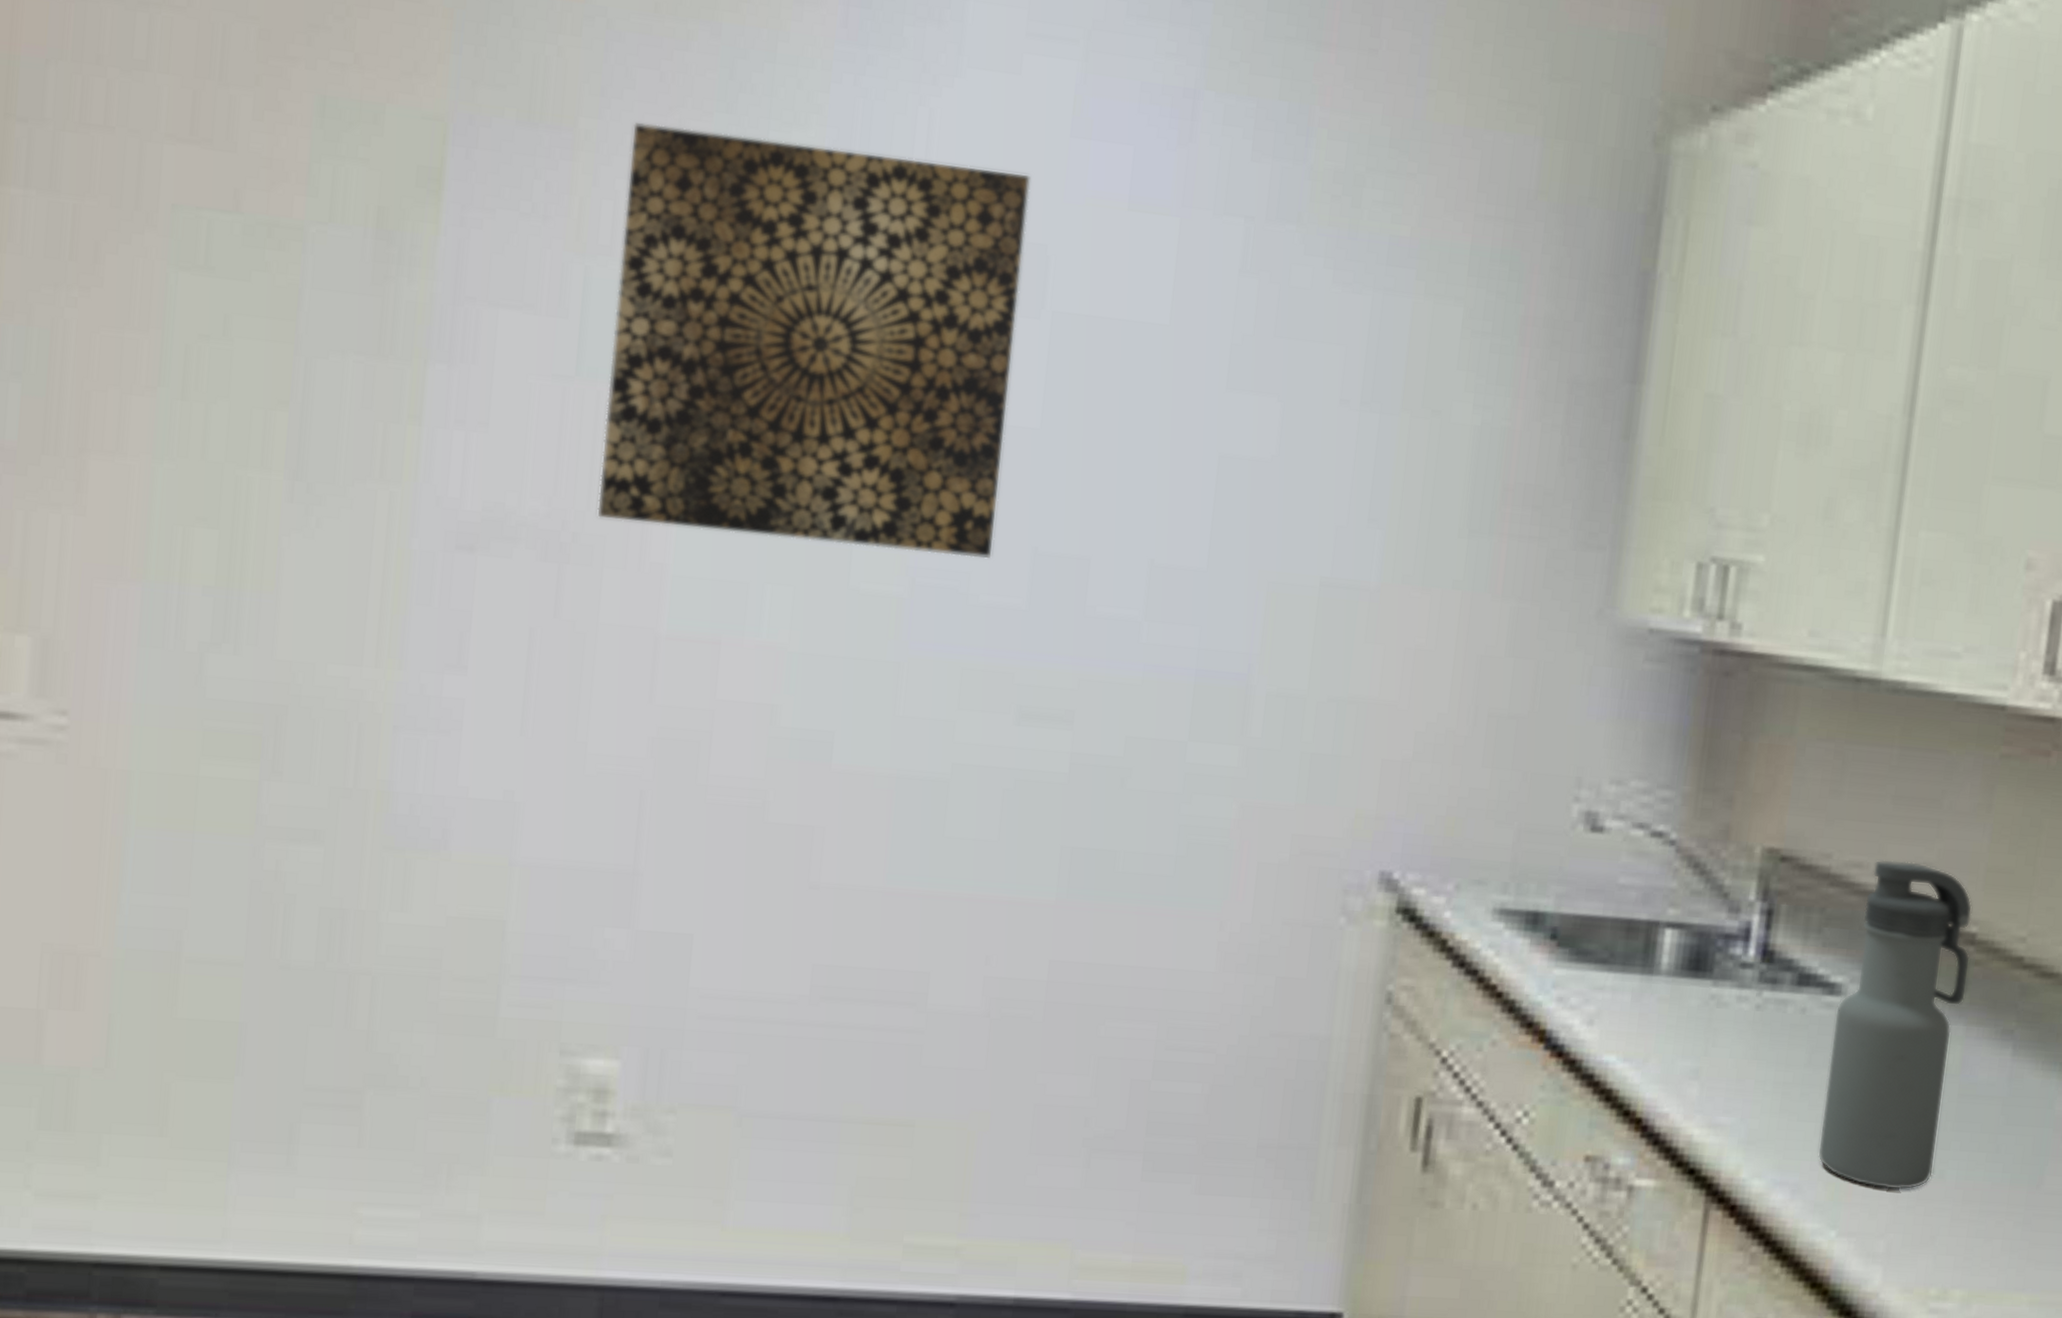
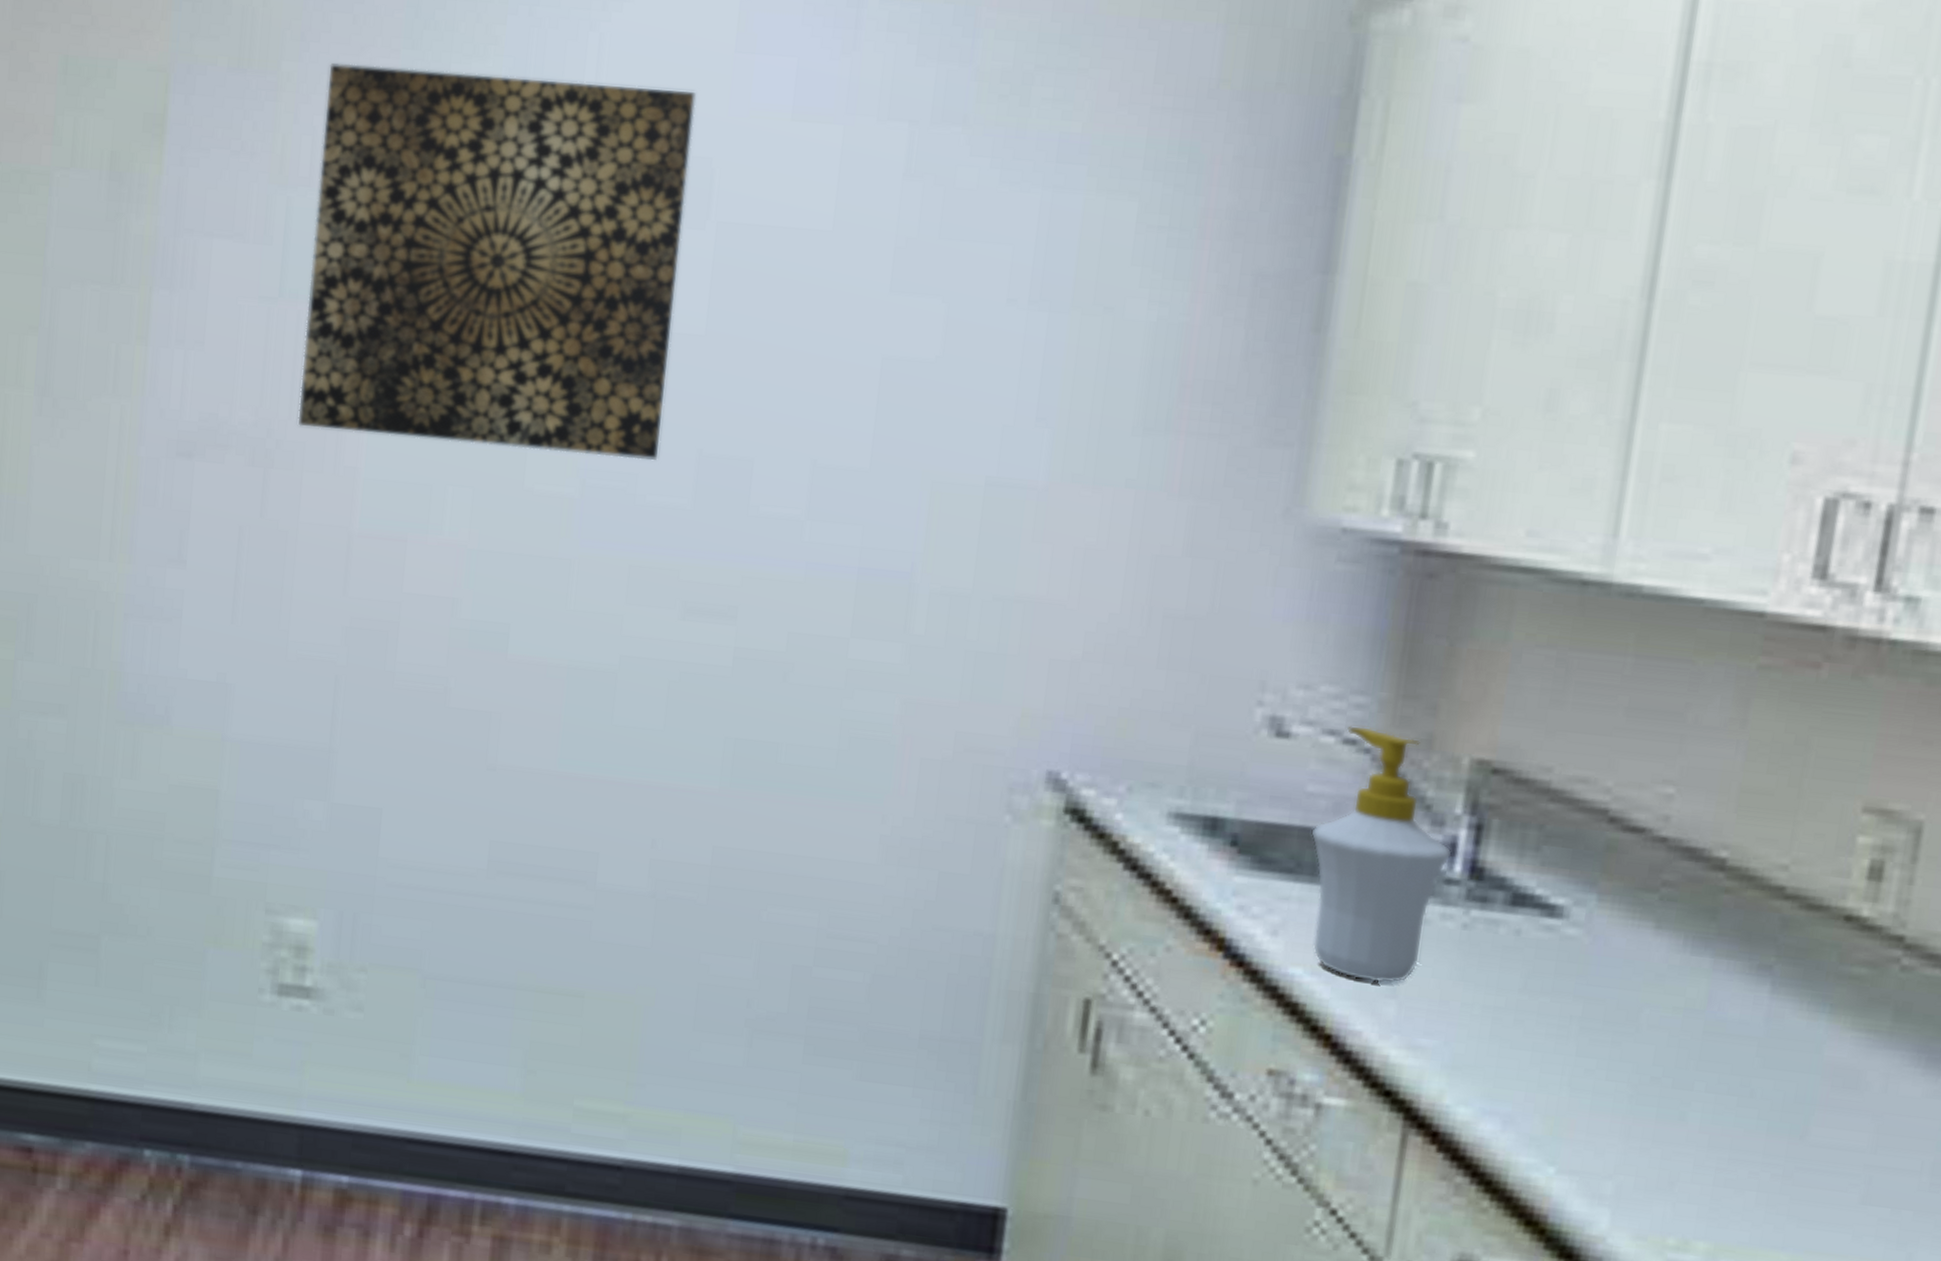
soap bottle: none [1623,818,1747,1066] -> present [1311,725,1452,984]
water bottle: present [1817,859,1973,1190] -> none [1533,775,1723,1130]

